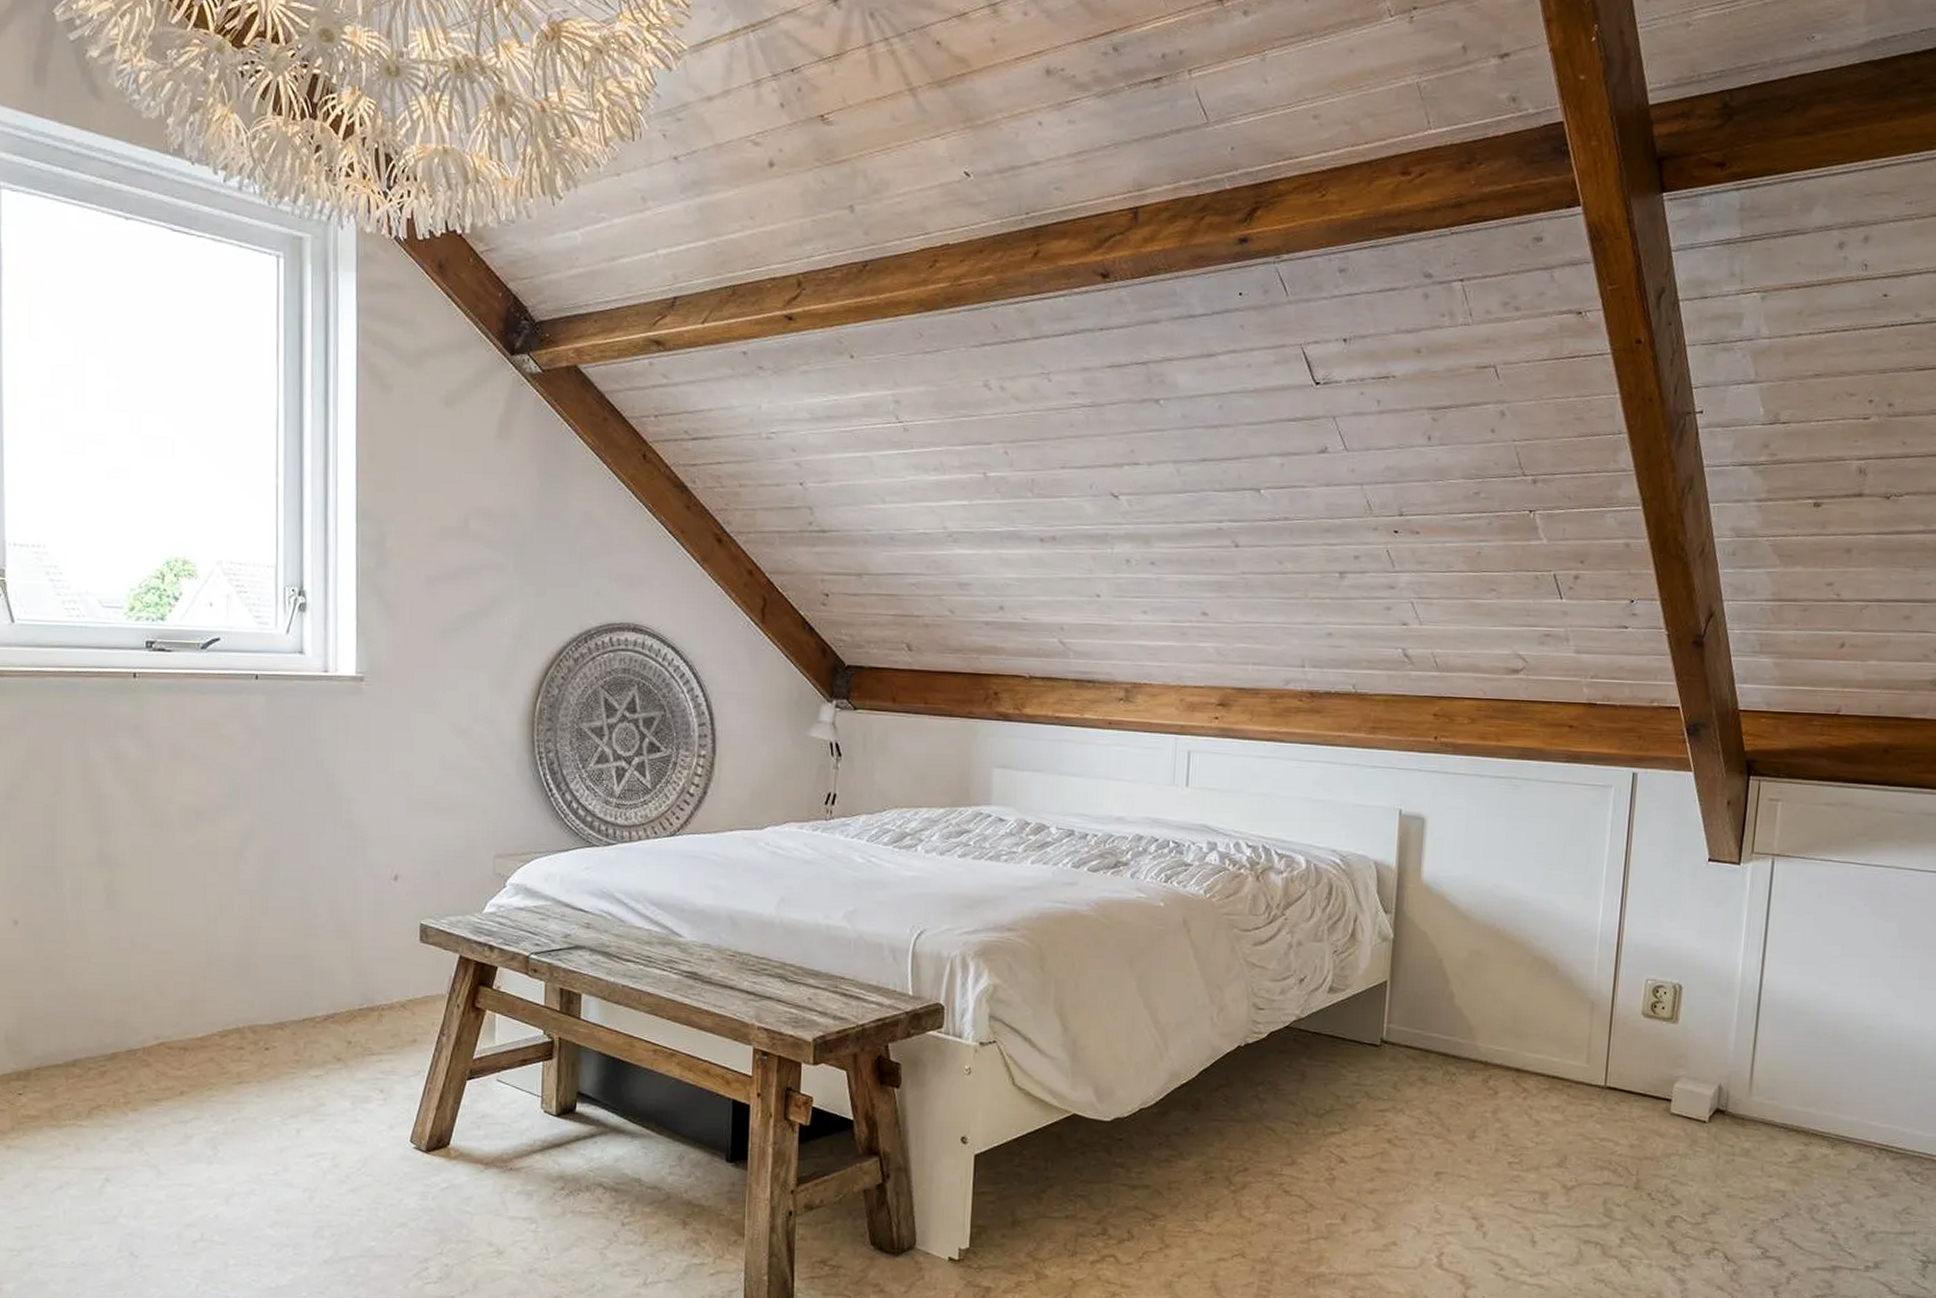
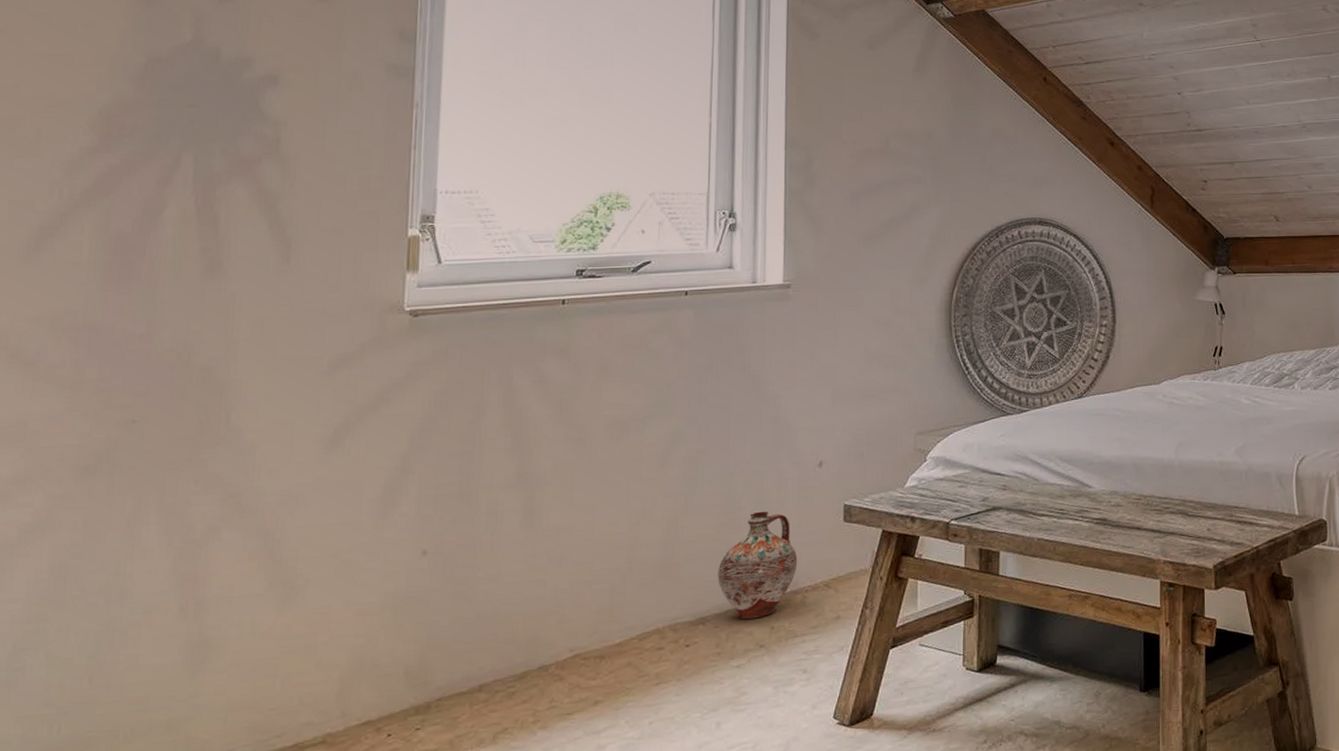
ceramic jug: none [295,920,374,1031] -> present [718,511,798,620]

